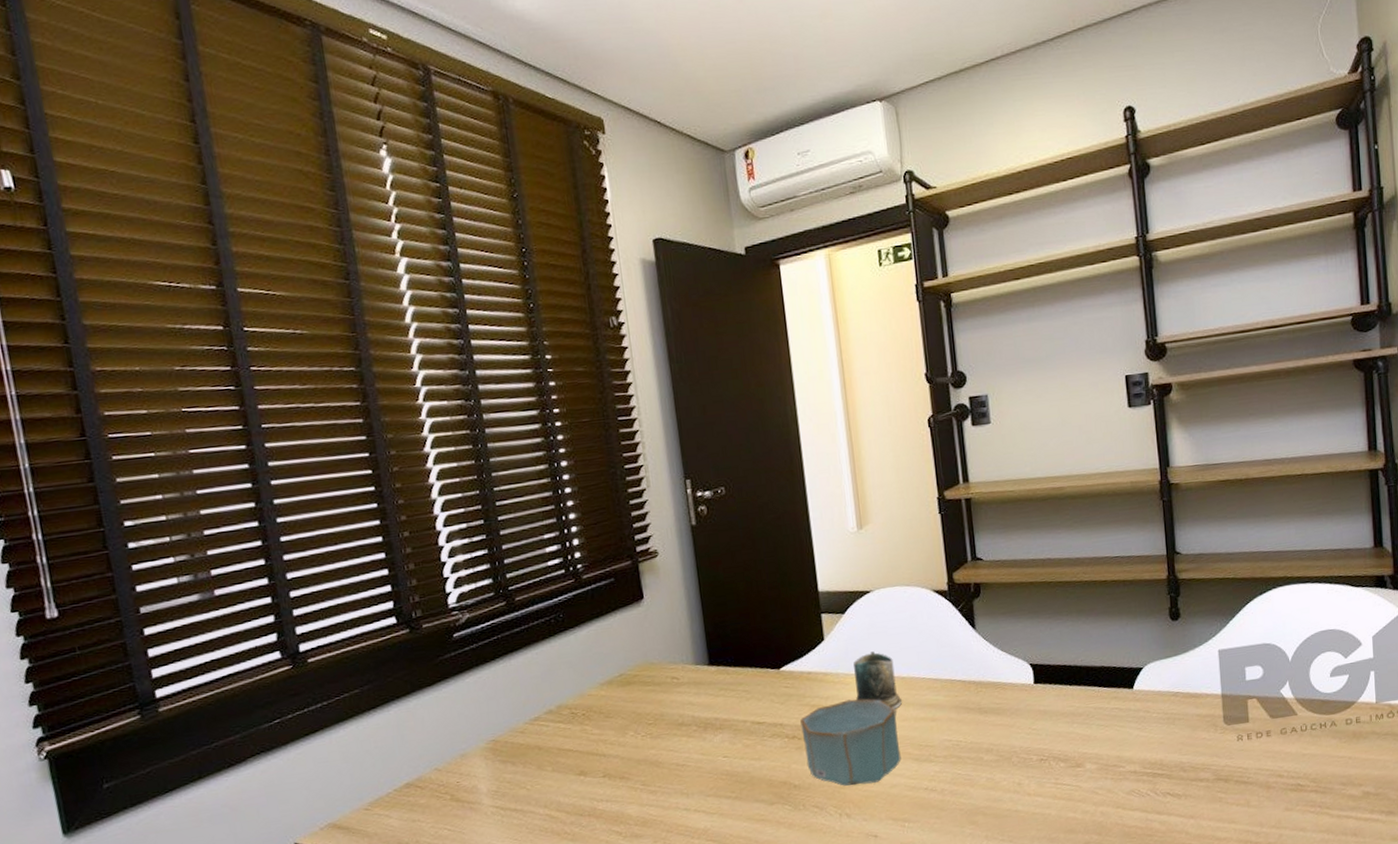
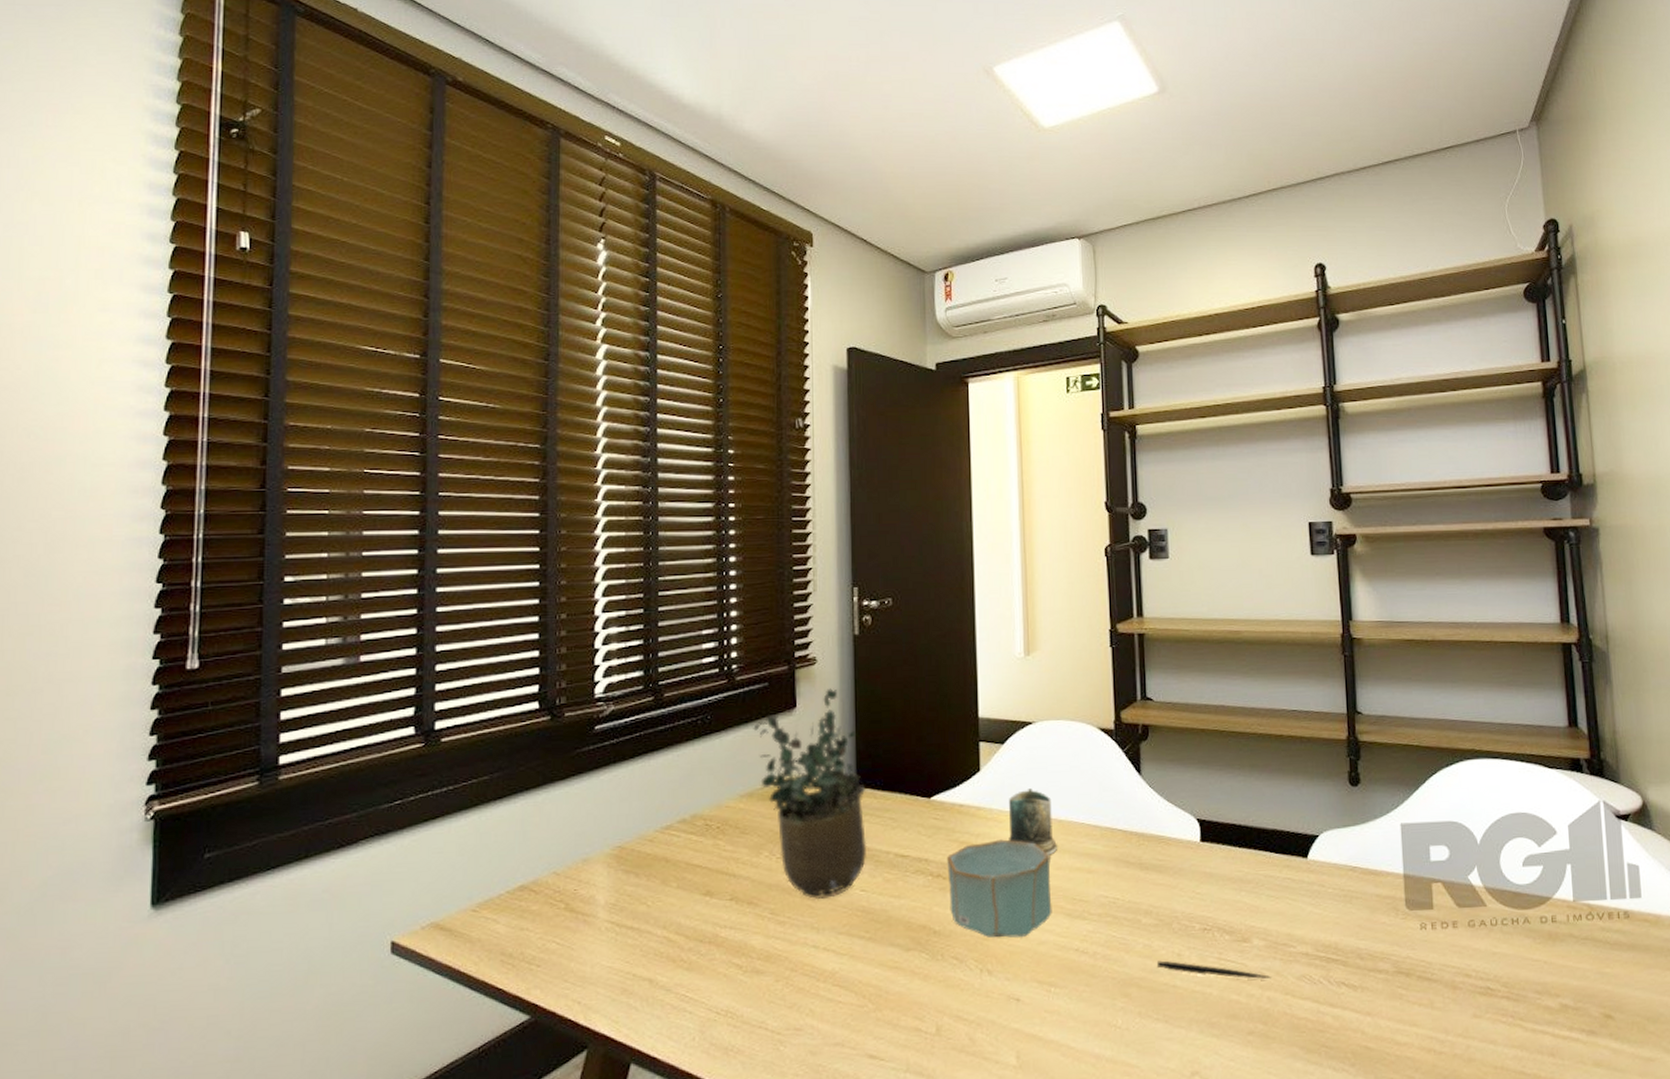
potted plant: none [604,577,725,768] -> present [753,688,867,899]
pen: none [999,790,1104,799] -> present [1156,960,1271,980]

